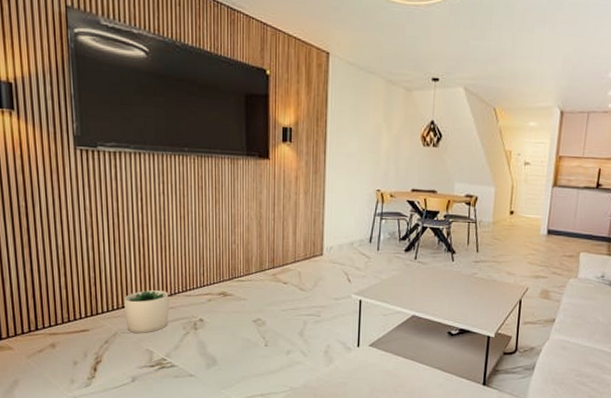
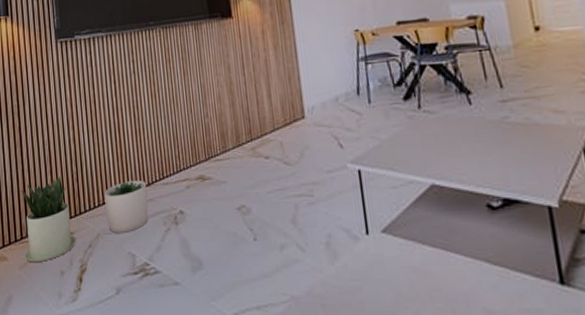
planter: none [30,279,93,354] -> present [21,176,77,263]

